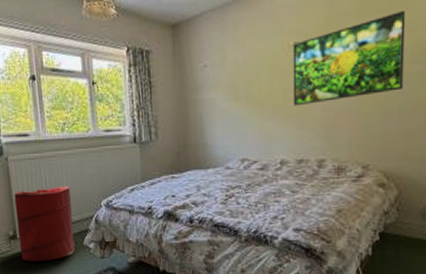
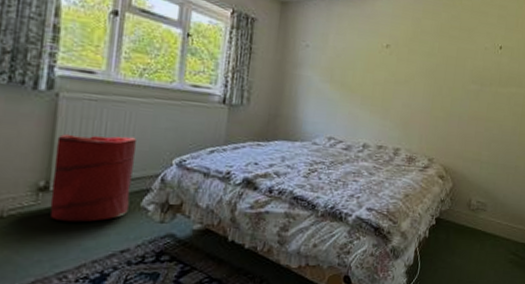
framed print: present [292,10,406,106] -> none [379,41,470,102]

